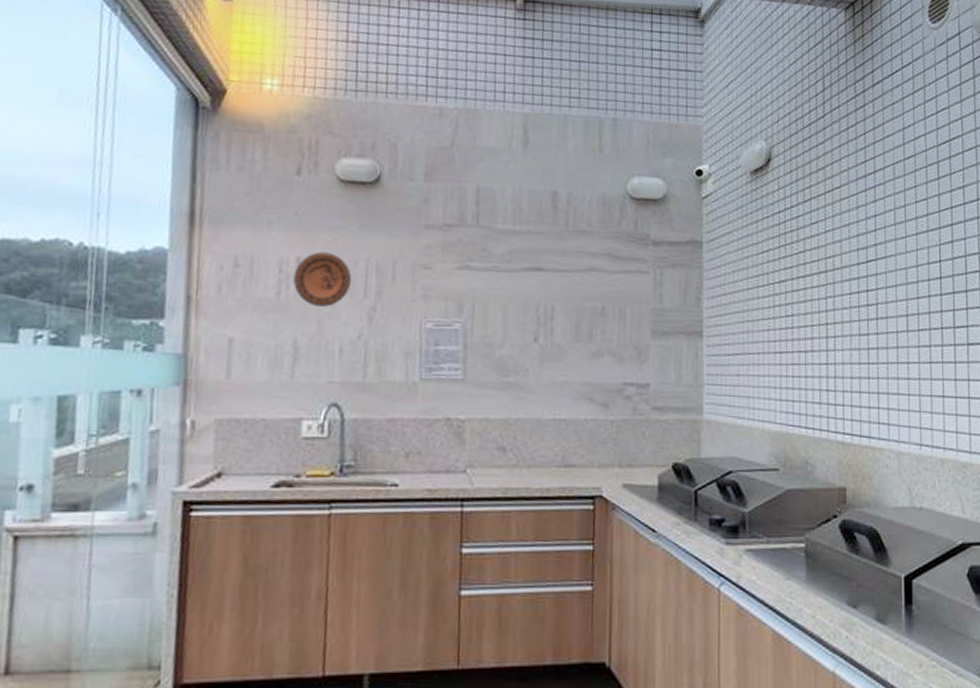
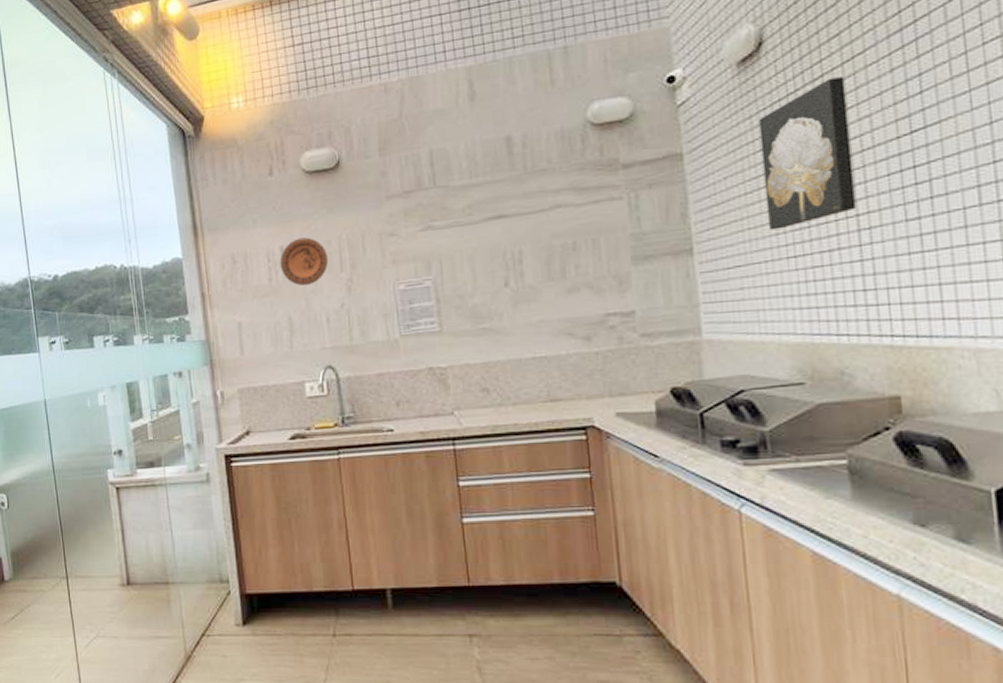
wall art: none [762,203,827,326] -> present [758,76,856,230]

